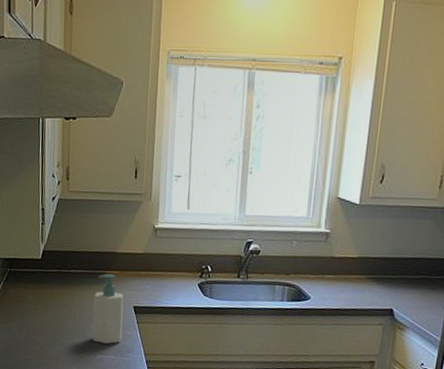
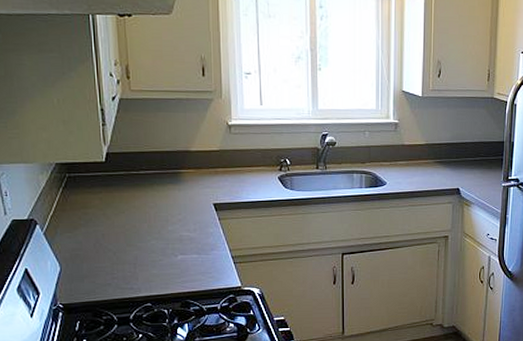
soap bottle: present [92,273,124,344] -> none [169,173,203,243]

